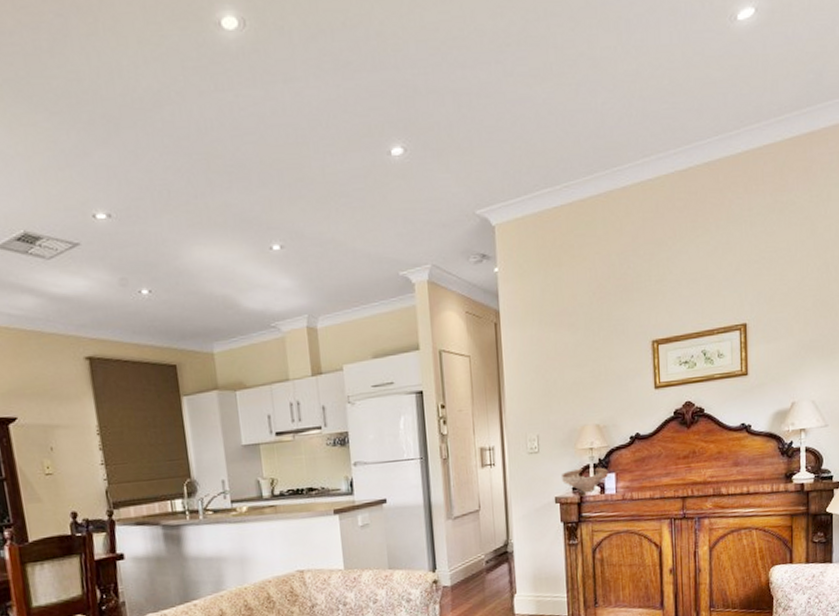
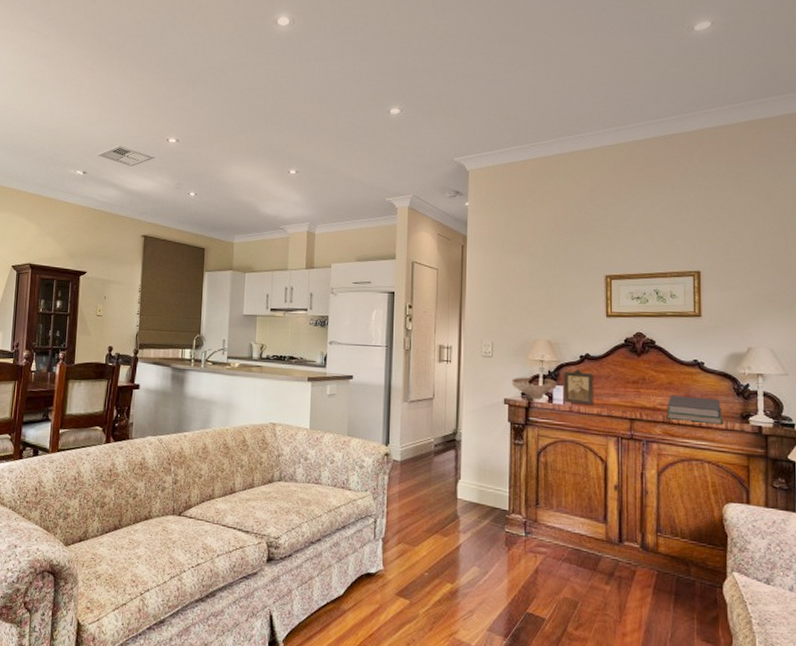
photo frame: none [614,451,647,491] -> present [563,368,594,406]
book: none [716,462,769,491] -> present [666,395,723,425]

